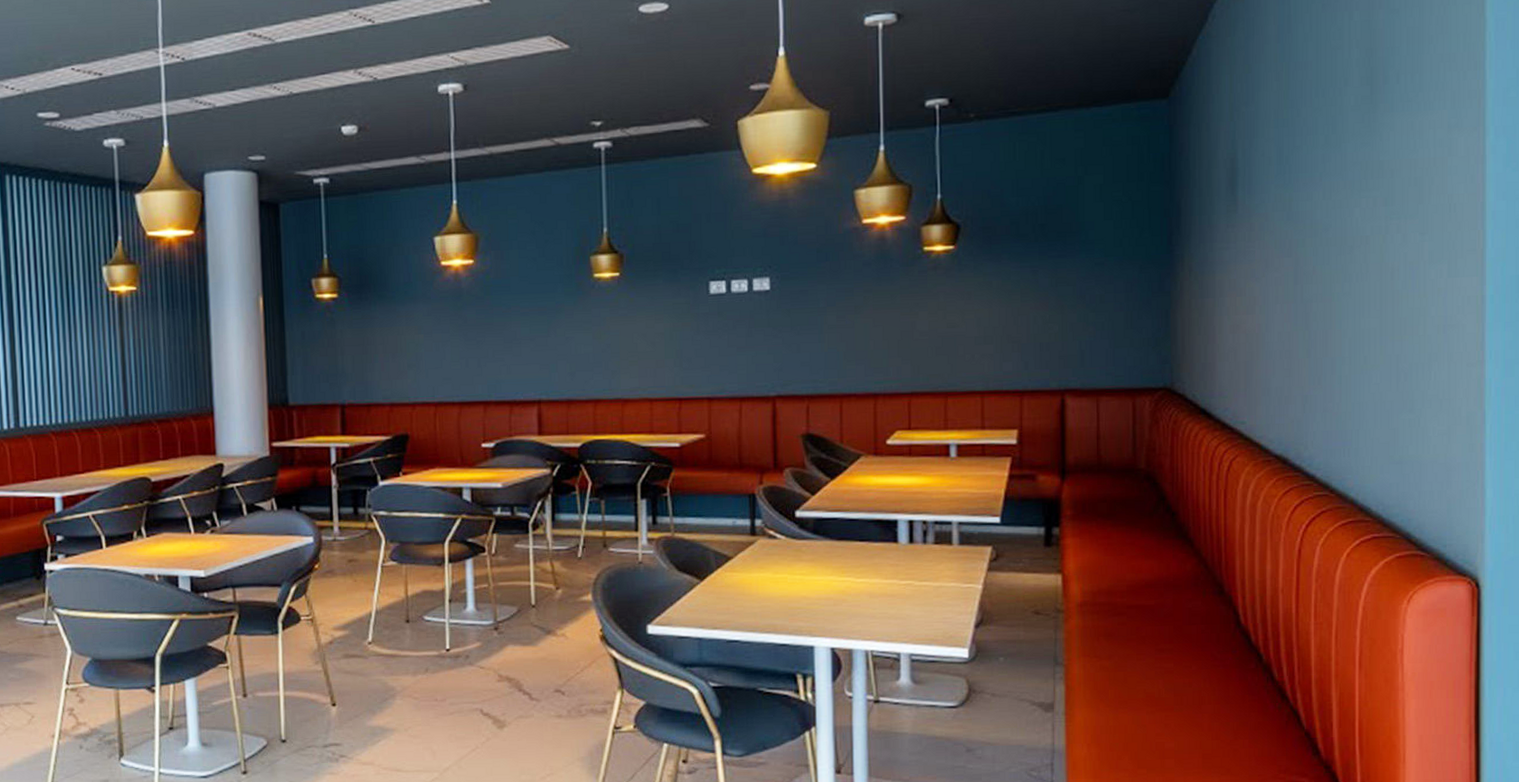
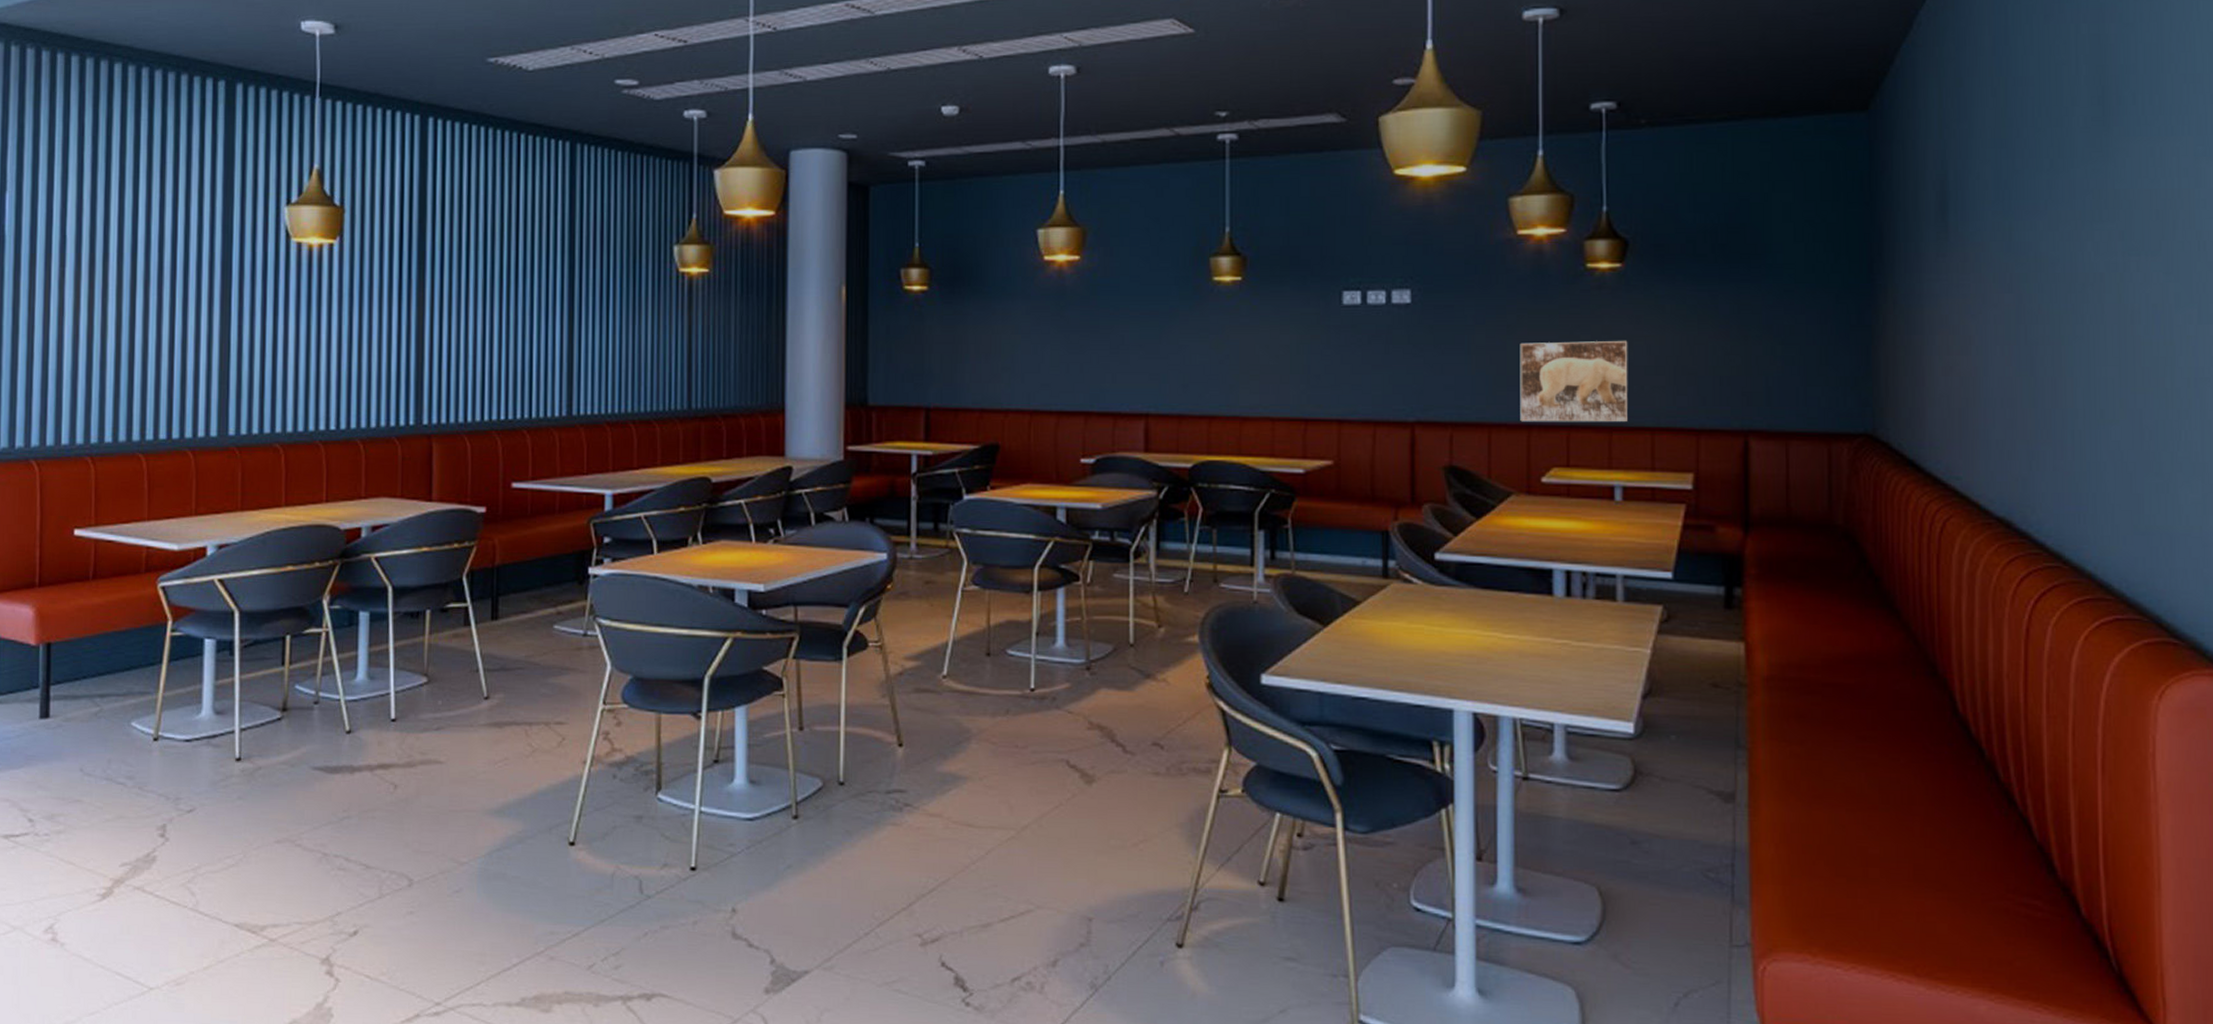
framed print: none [866,314,961,392] -> present [1520,340,1628,422]

